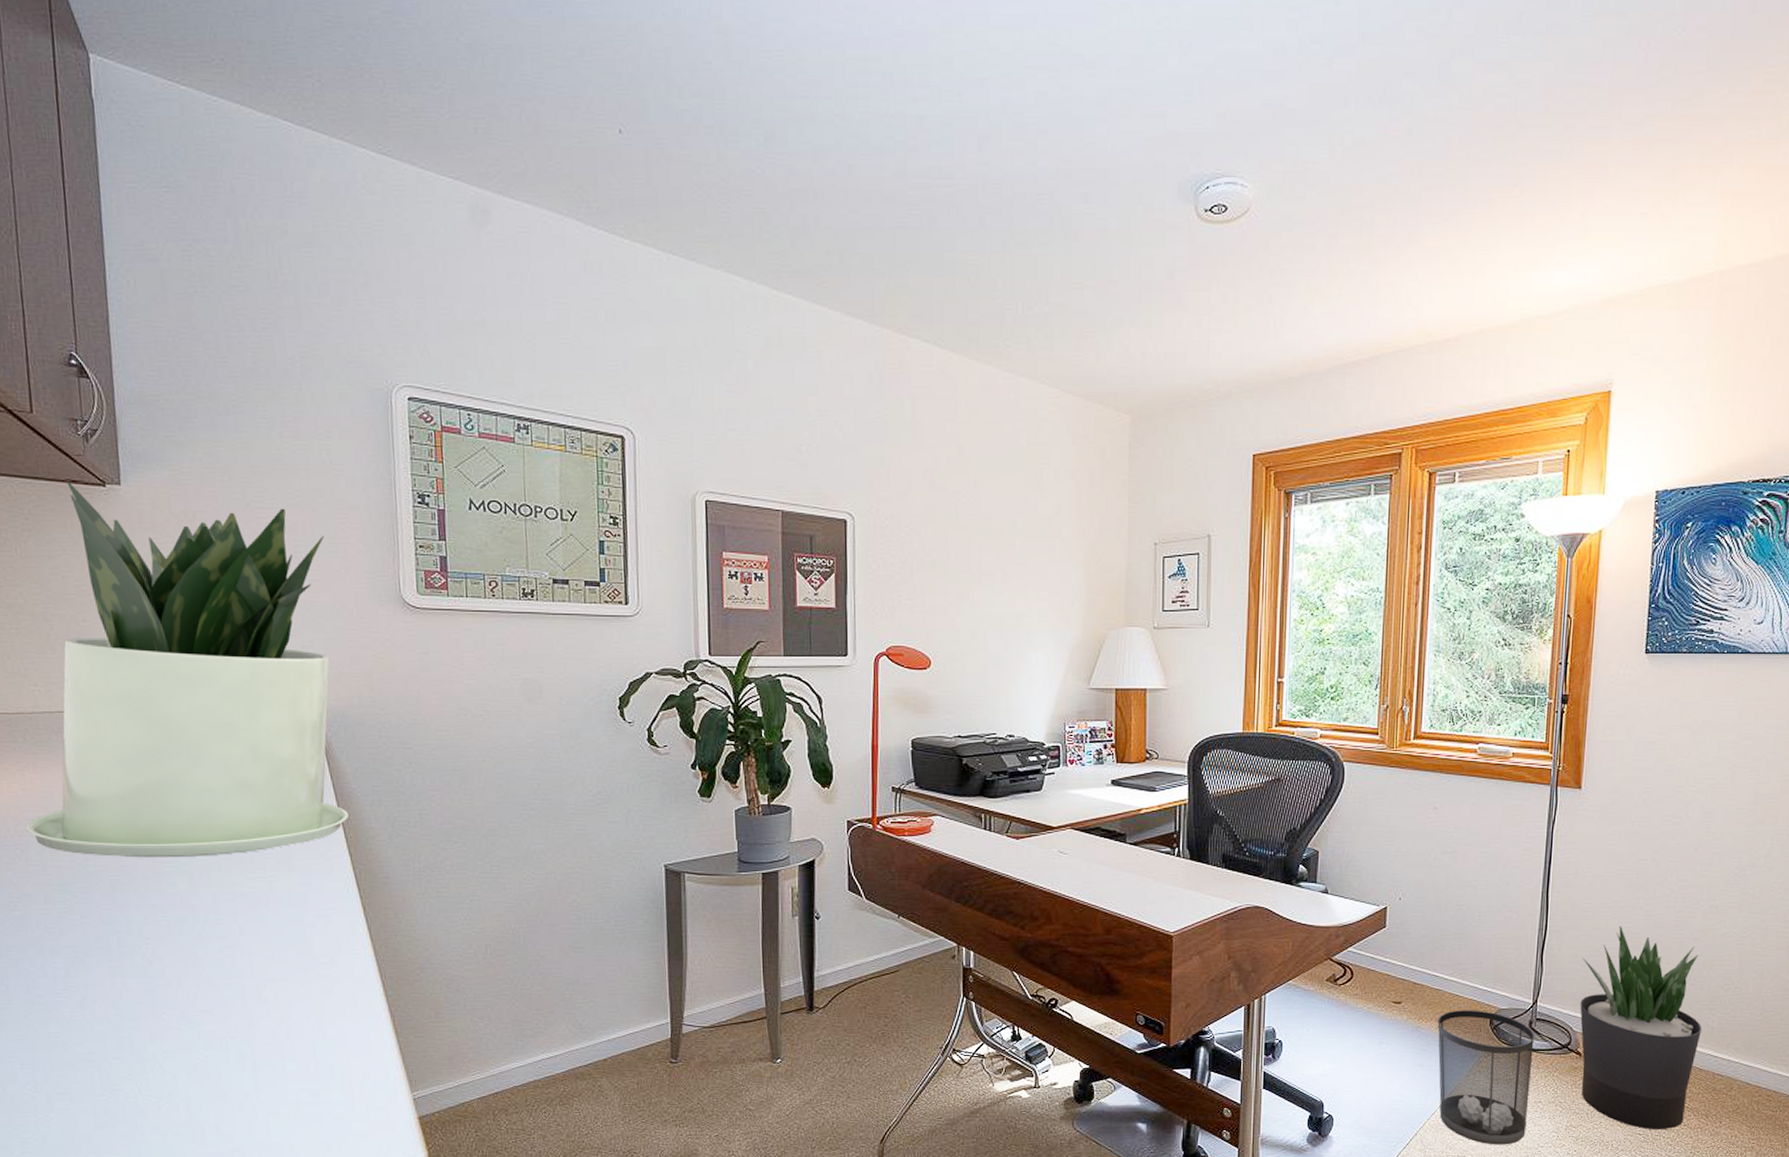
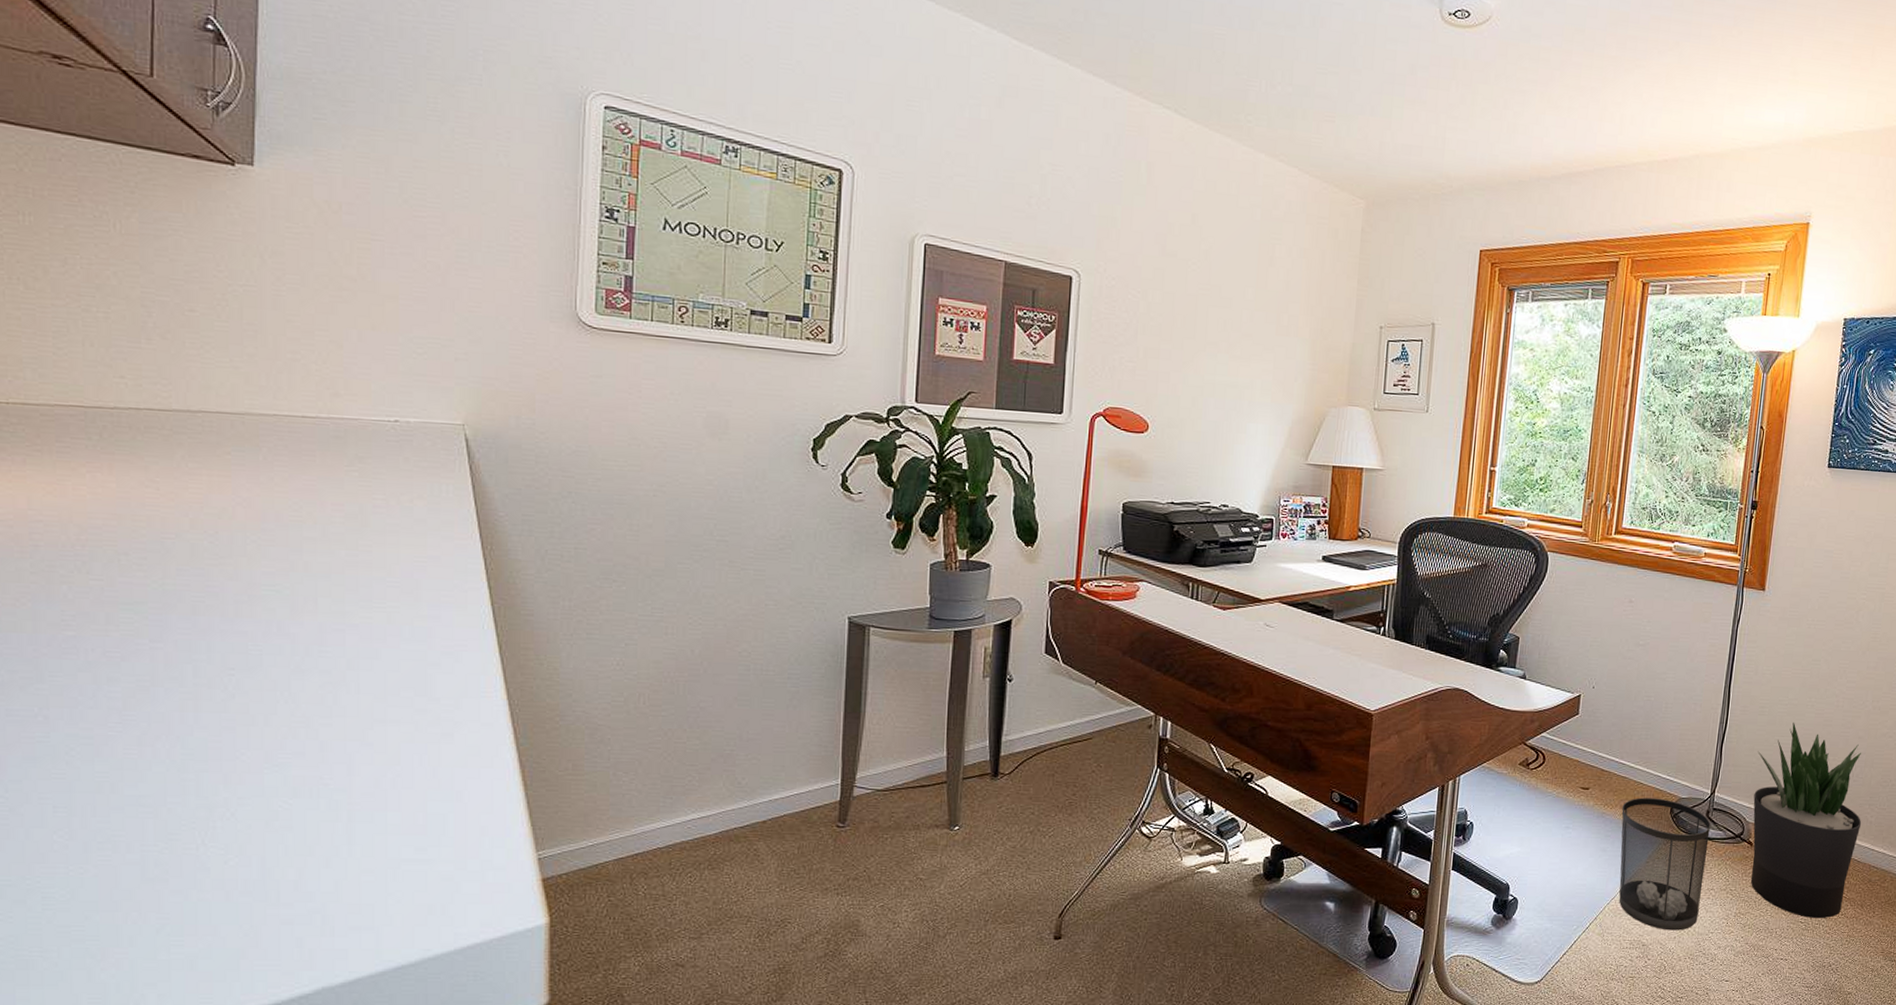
planter: present [25,481,350,858] -> none [90,156,493,581]

